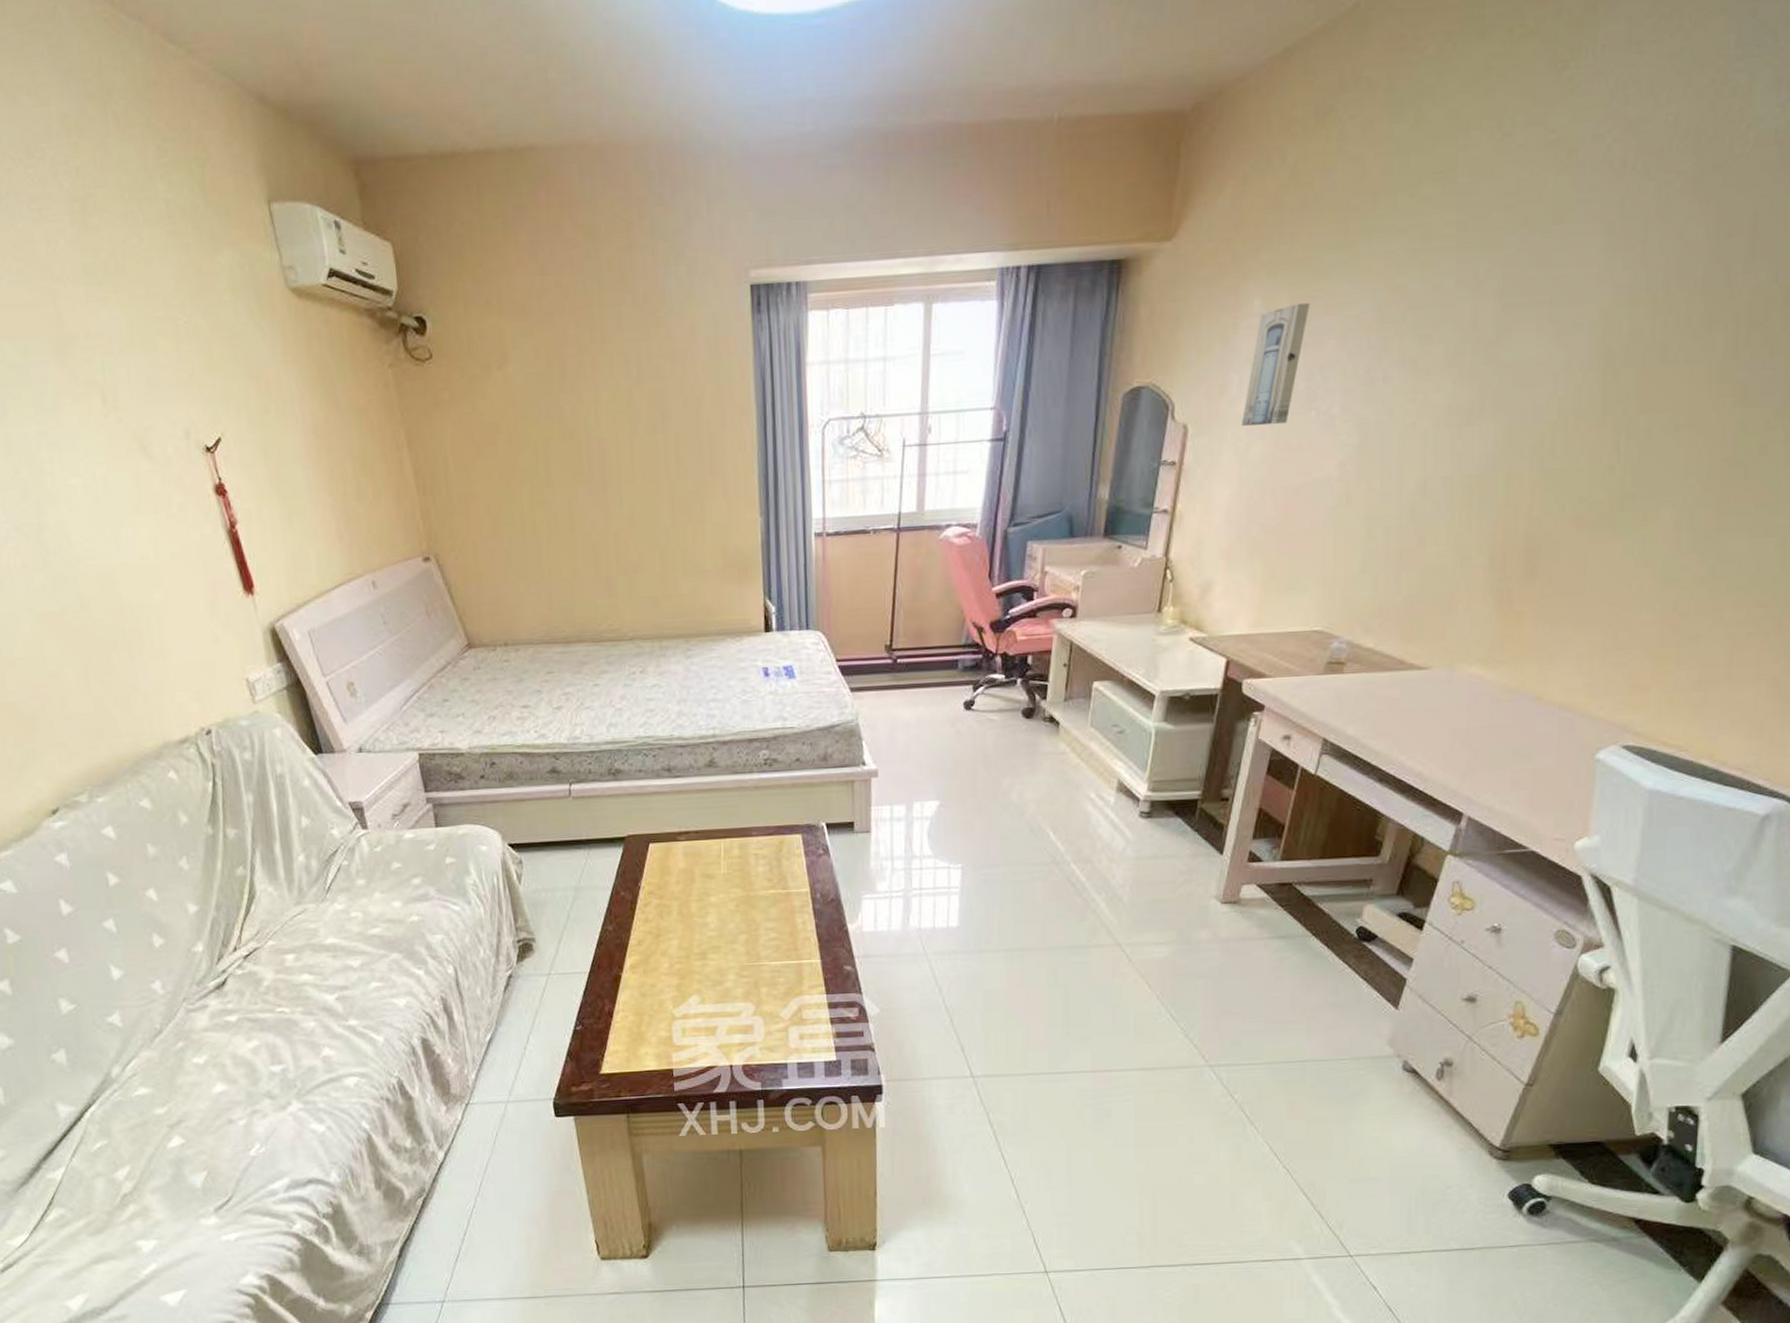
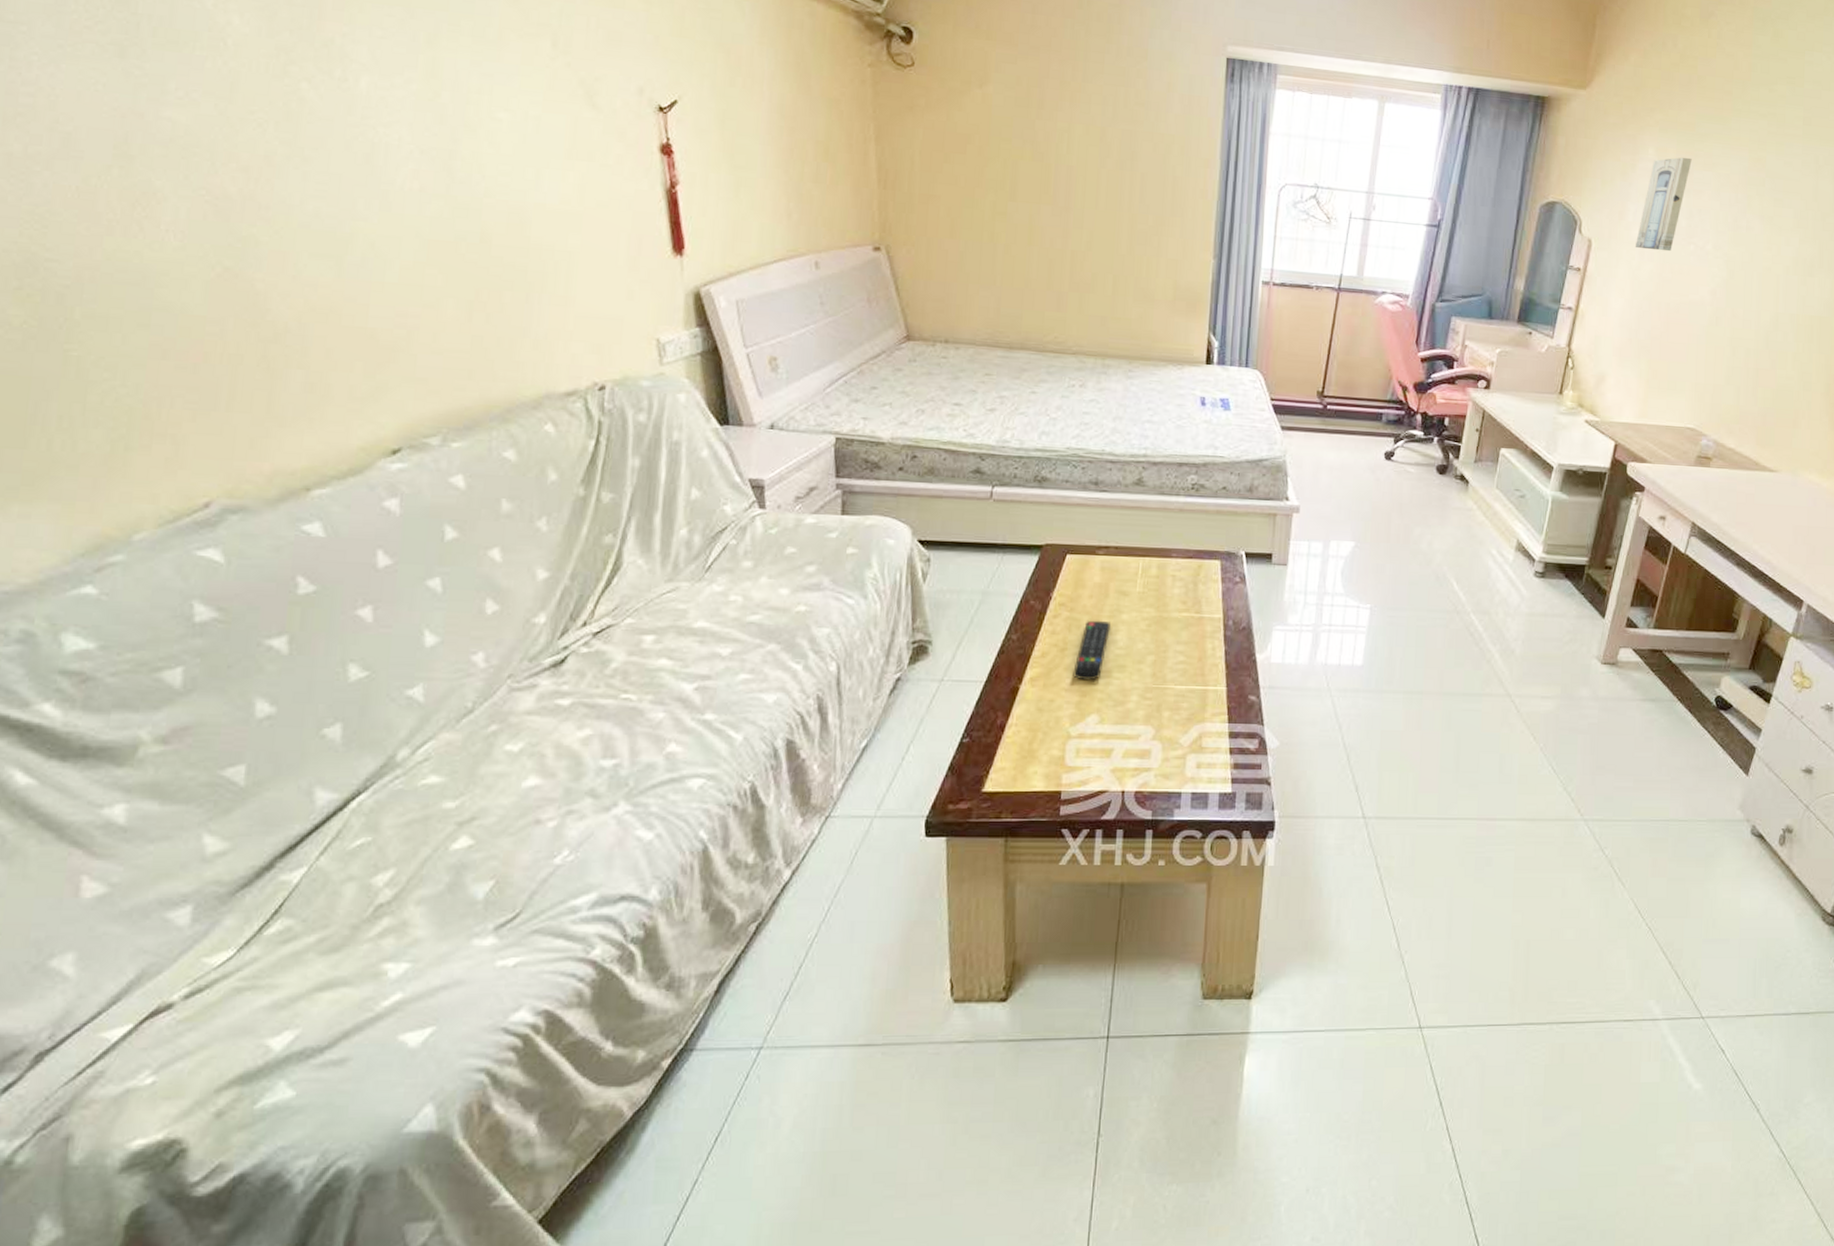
remote control: none [670,904,700,964] -> present [1073,620,1110,681]

